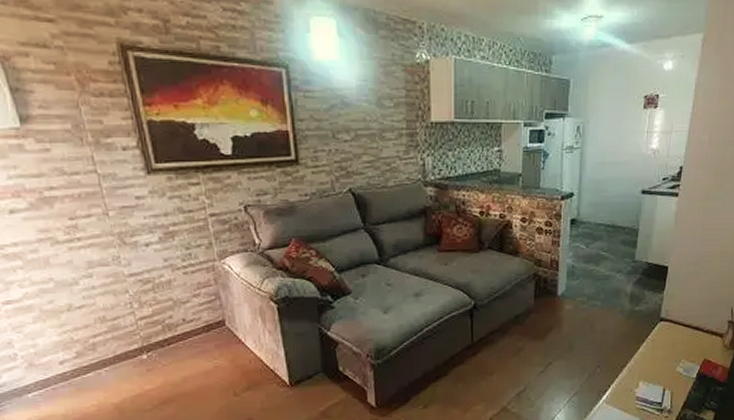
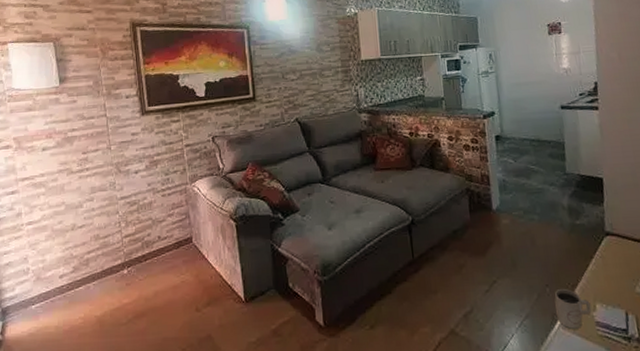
mug: none [602,368,634,404] -> present [554,288,592,329]

